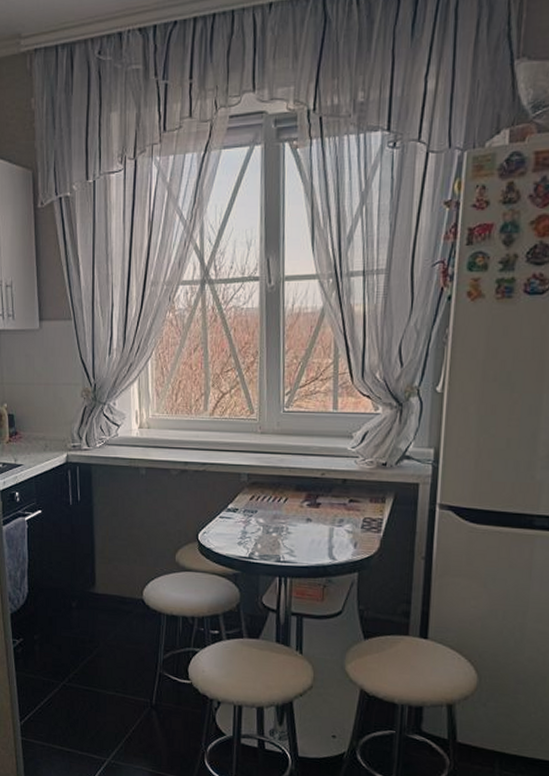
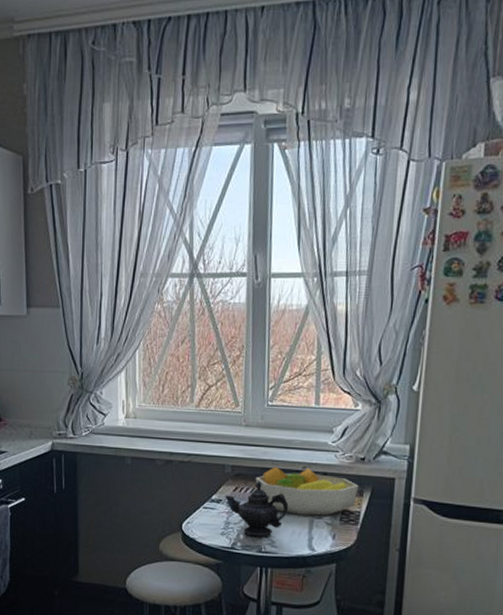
teapot: none [241,488,308,546] -> present [225,480,289,537]
fruit bowl: none [272,474,381,524] -> present [255,467,359,516]

